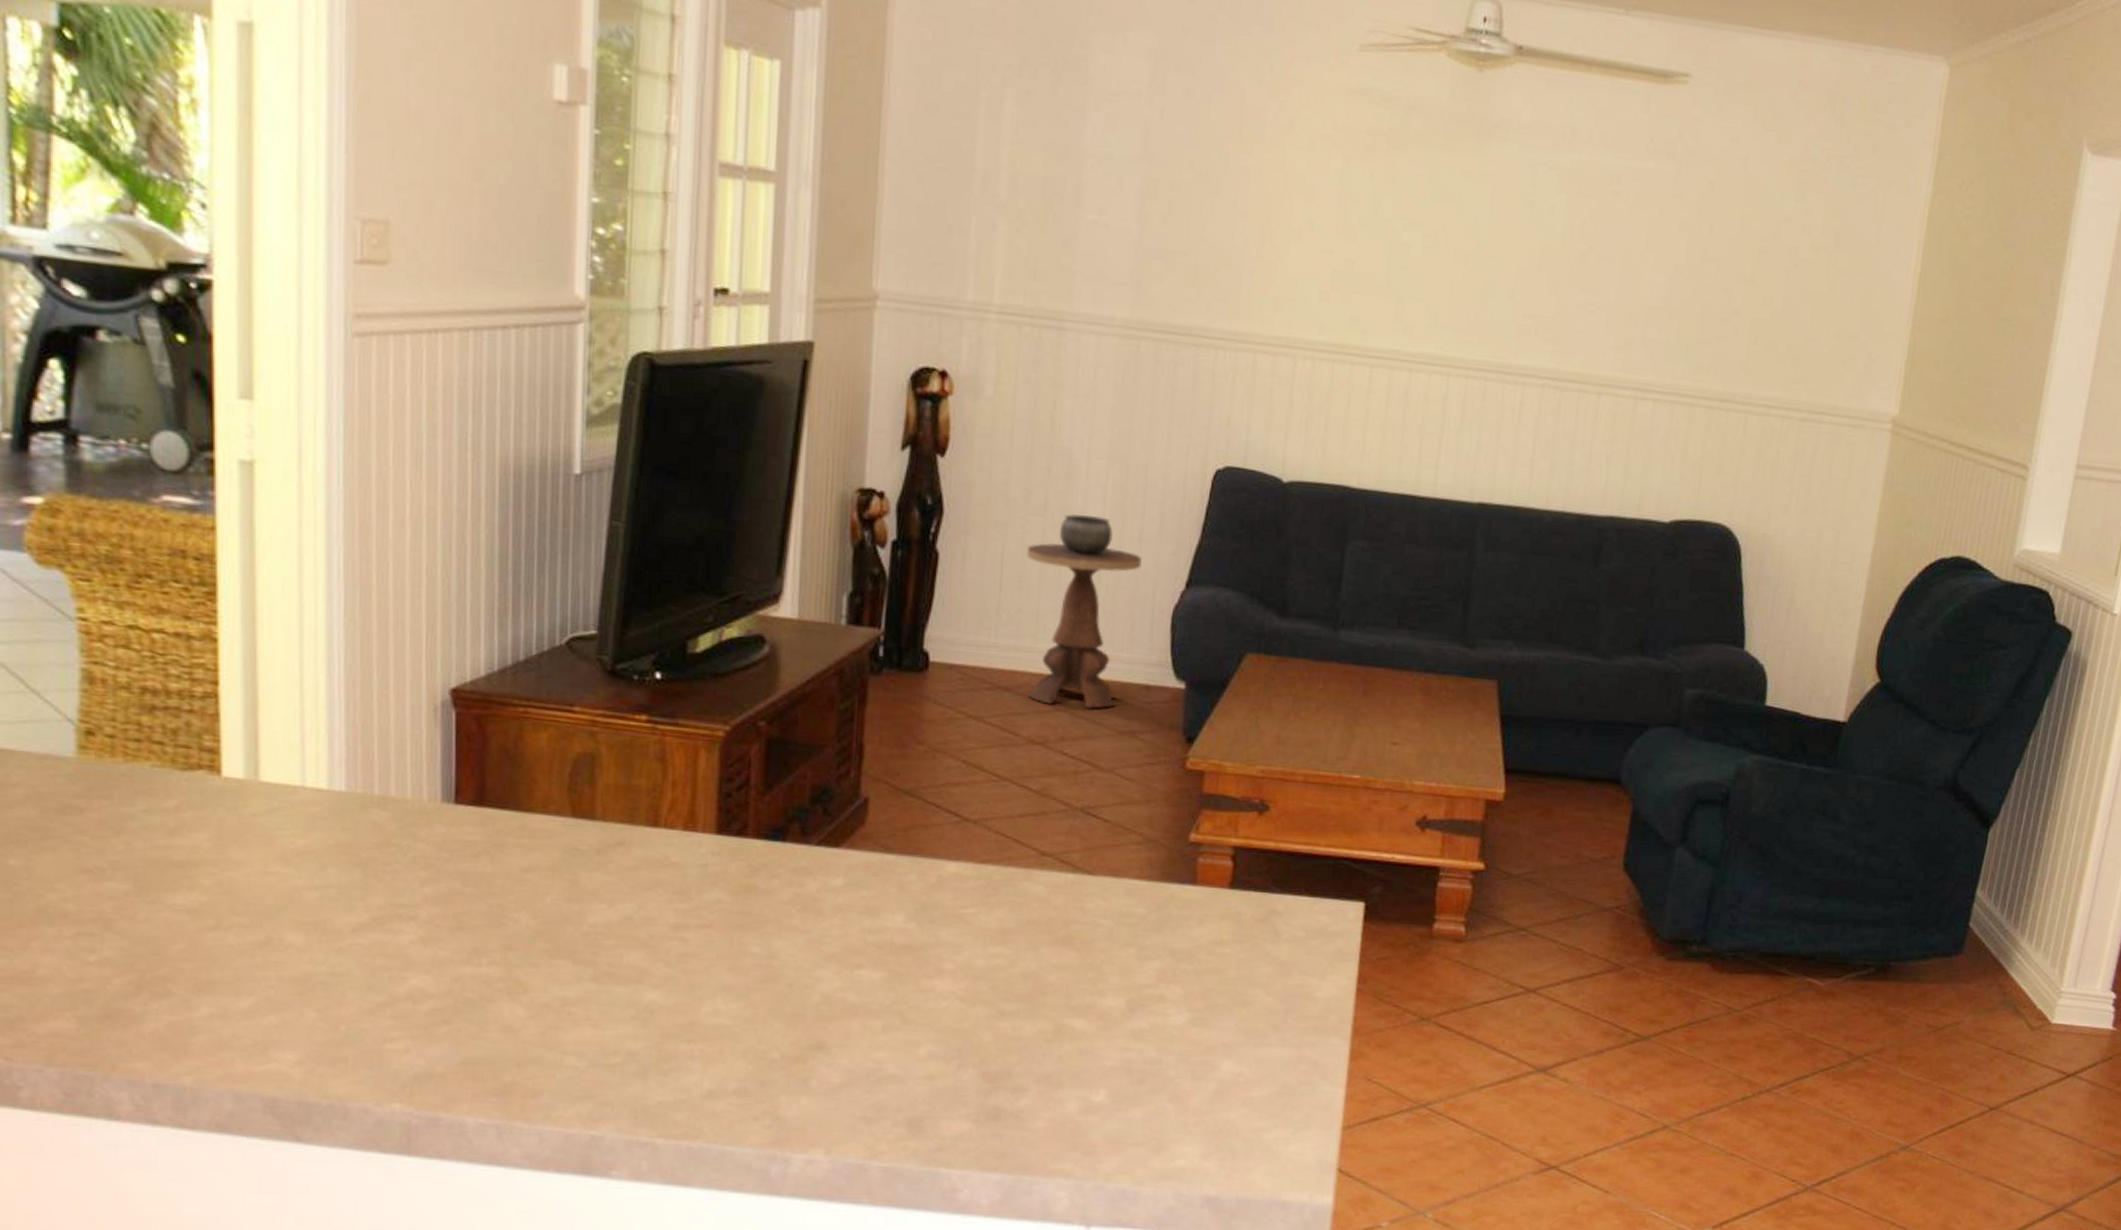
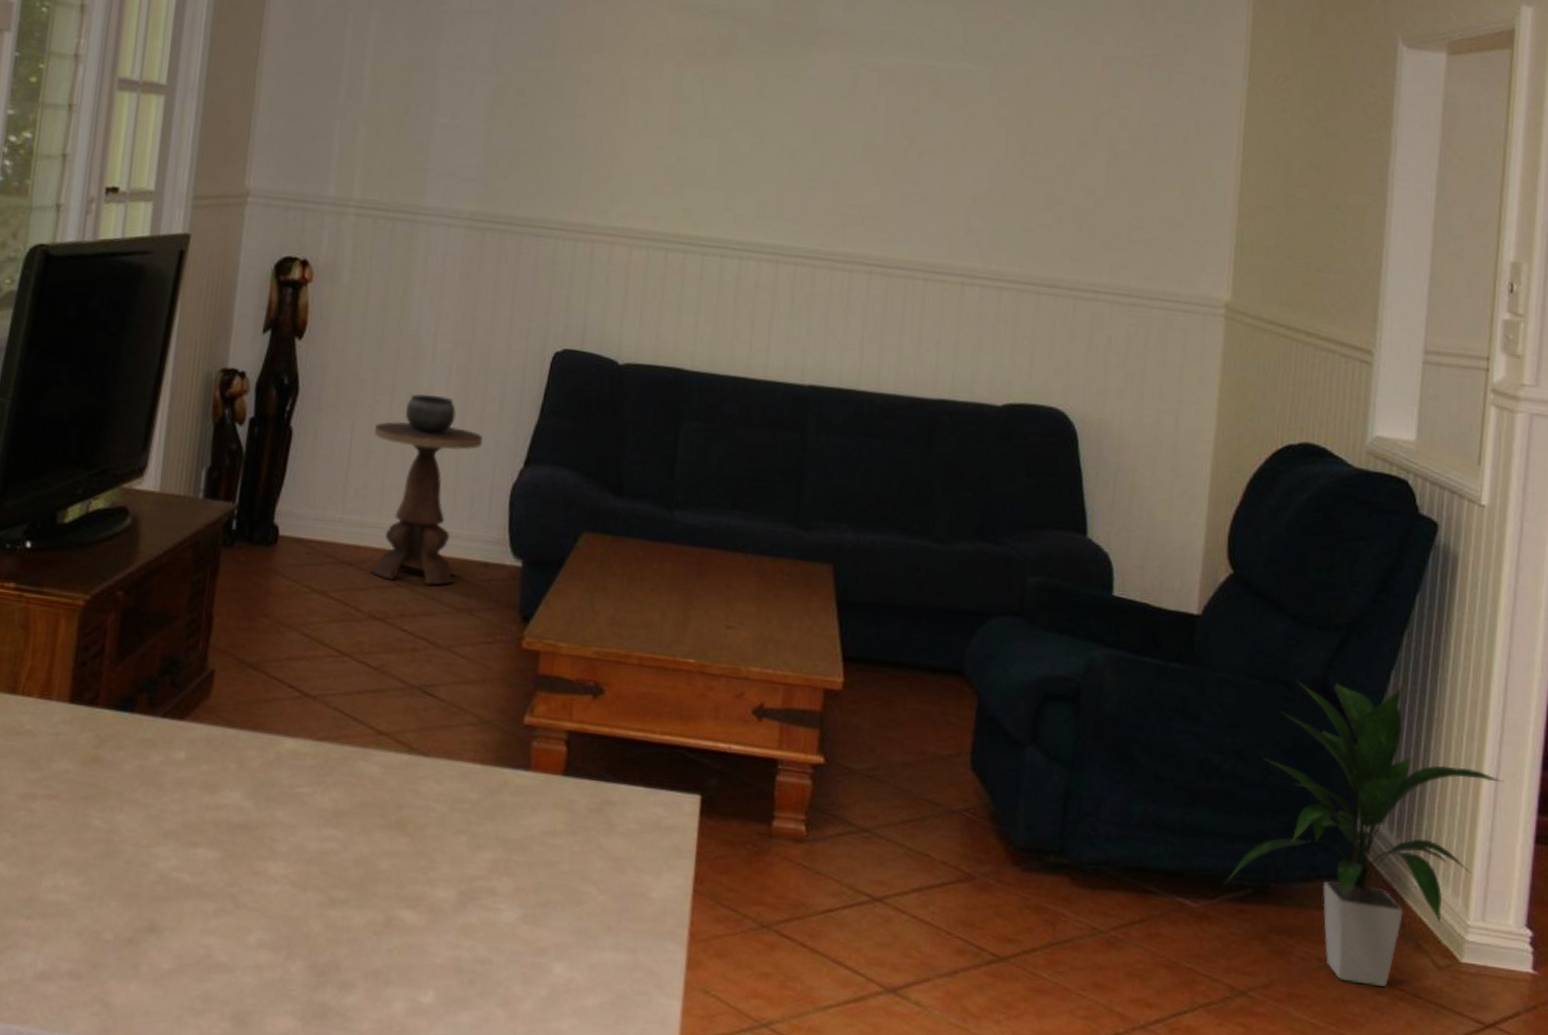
indoor plant: none [1852,780,2106,1046] -> present [1227,680,1504,987]

